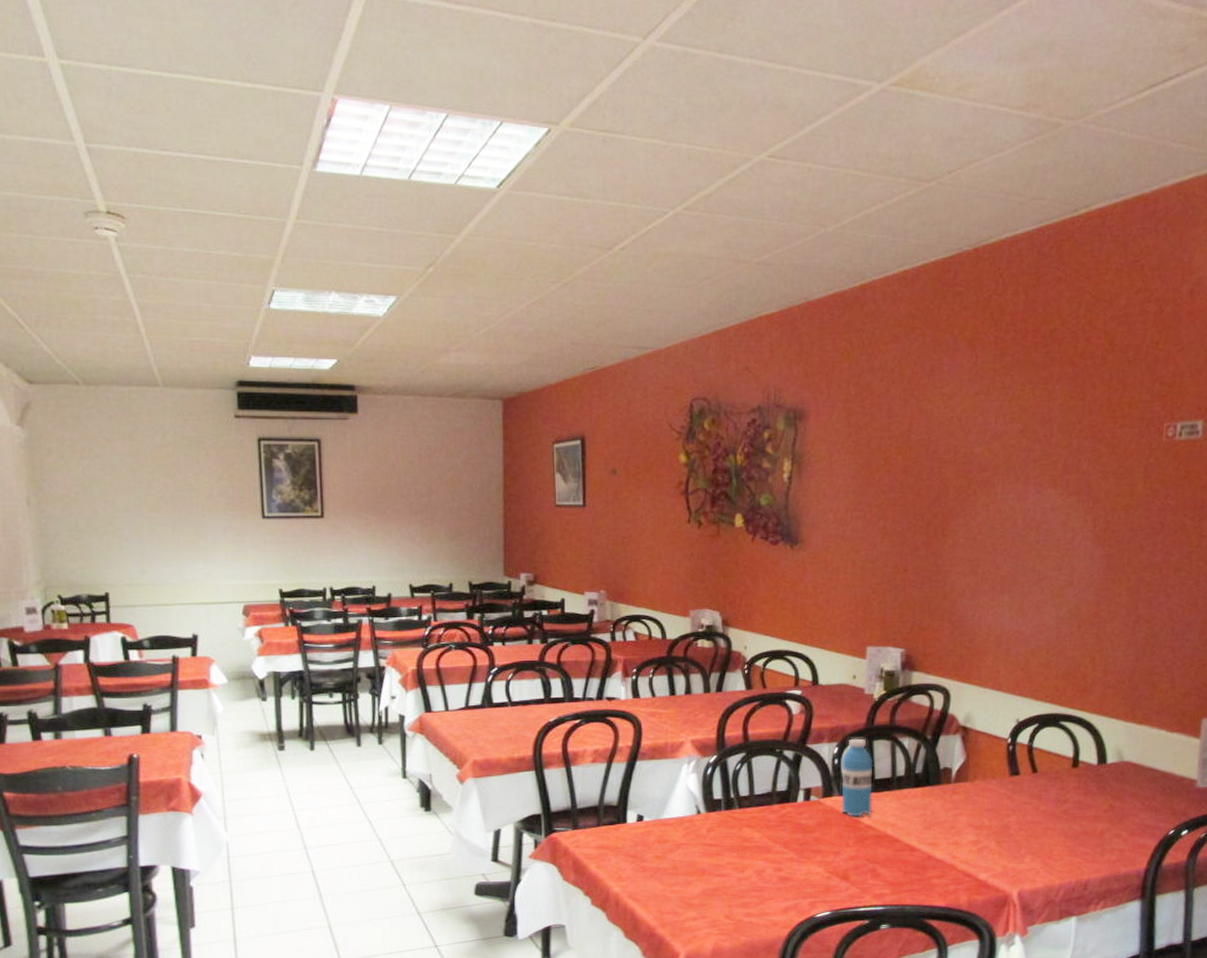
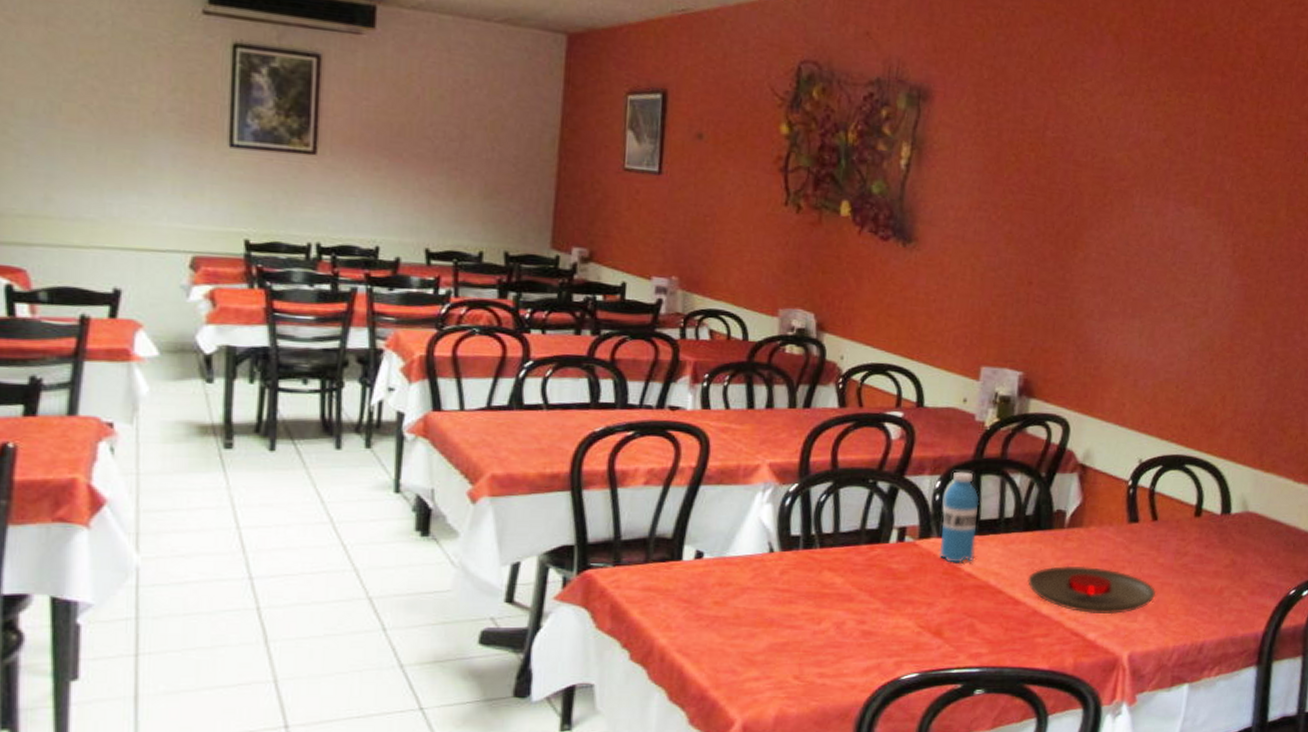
plate: none [921,815,1041,858] -> present [1028,565,1157,615]

